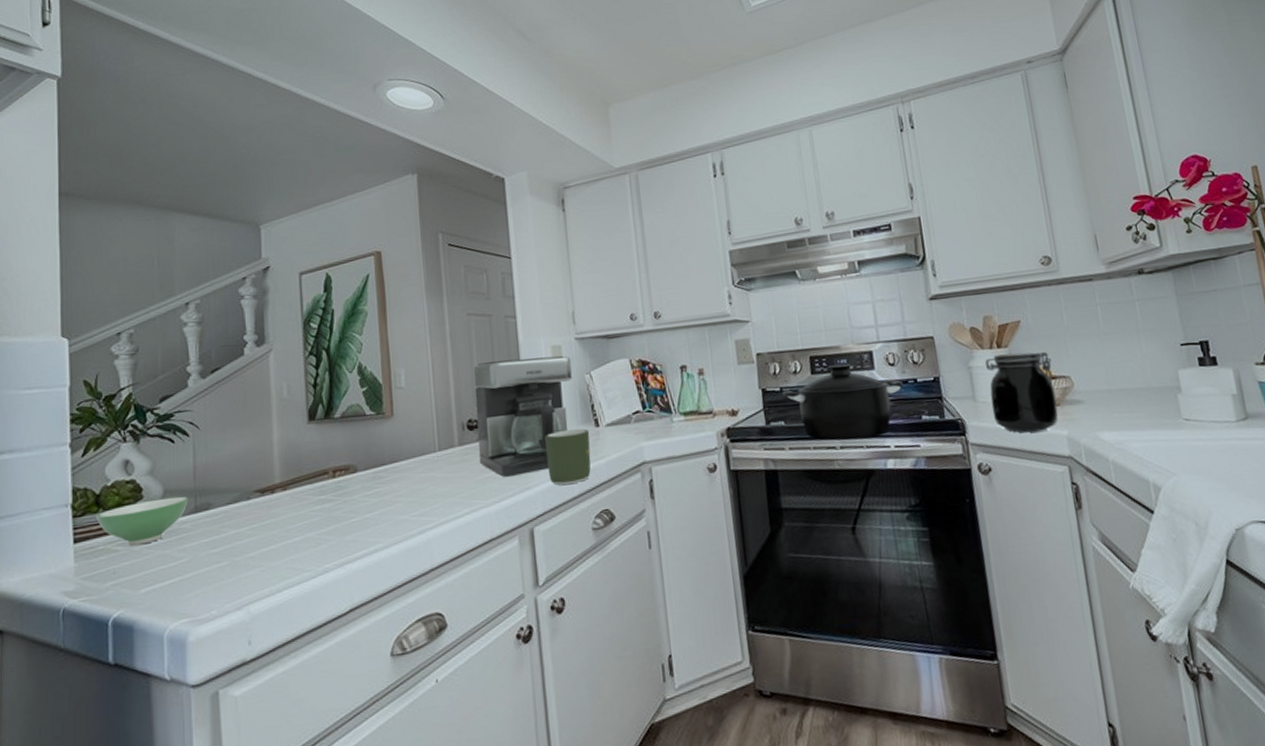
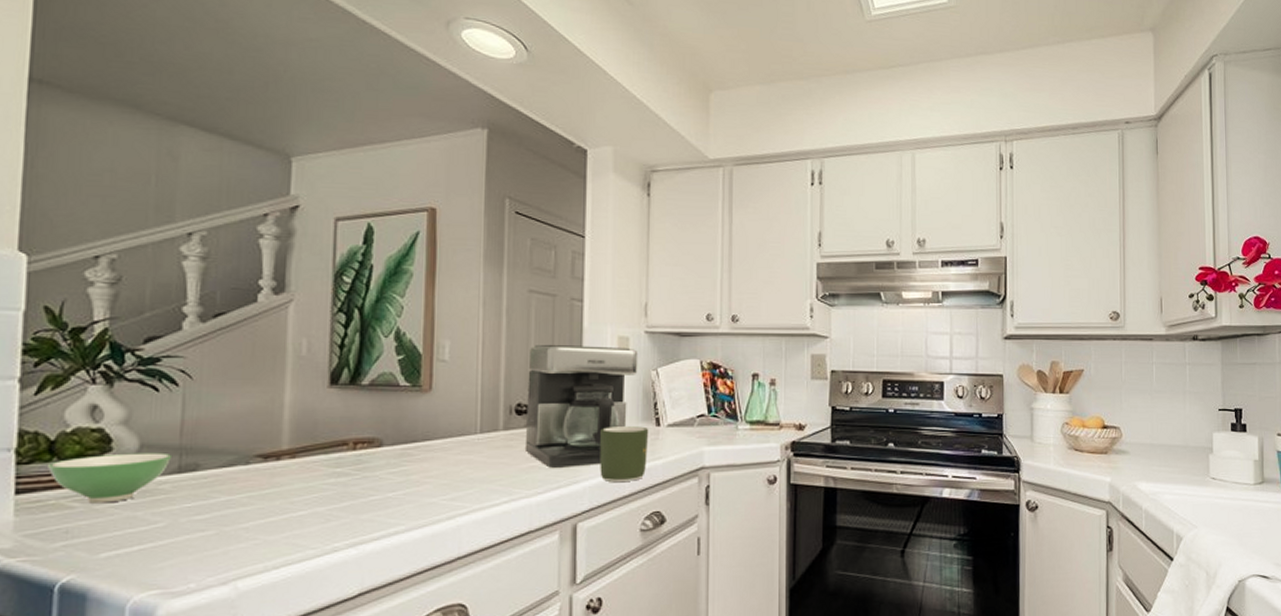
saucepan: present [782,364,903,441] -> none [852,391,968,466]
jar: present [985,351,1058,433] -> none [1046,400,1106,476]

